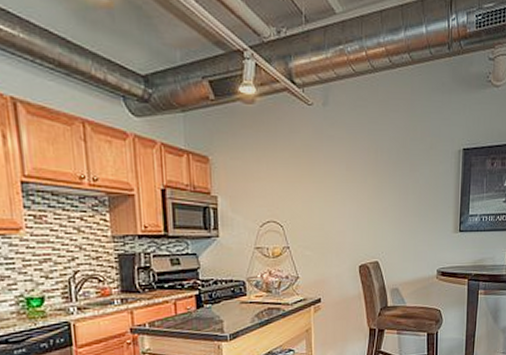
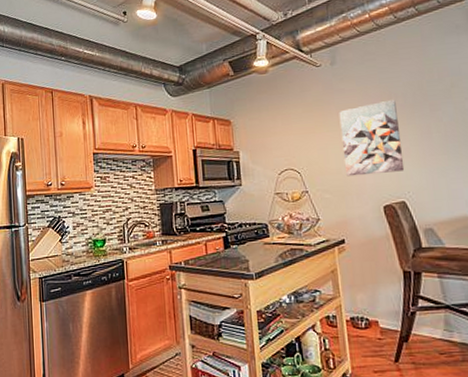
wall art: none [326,154,382,234] -> present [339,99,405,177]

